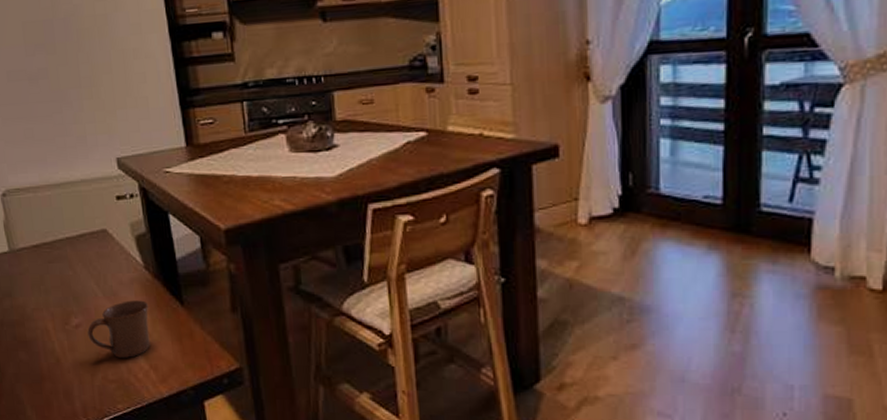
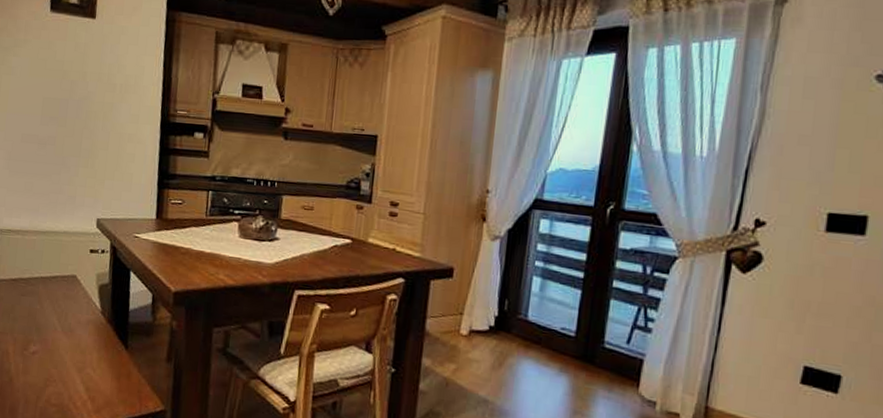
mug: present [87,300,150,359] -> none [41,338,99,388]

